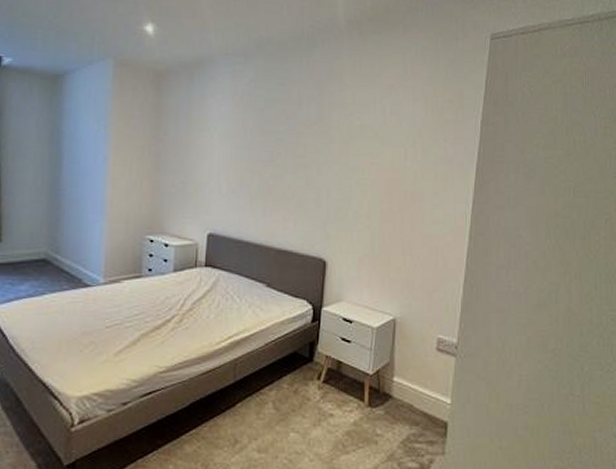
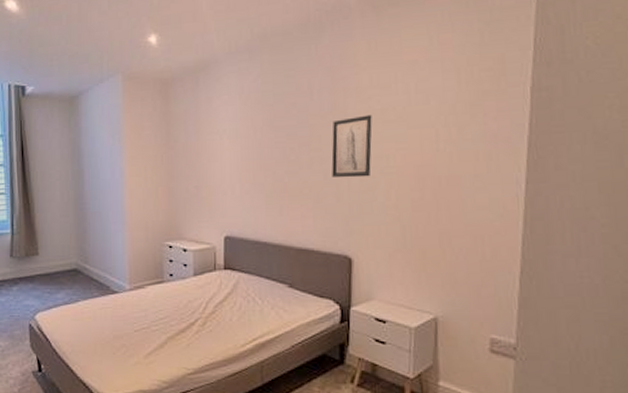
wall art: none [314,129,352,187] -> present [331,114,372,178]

